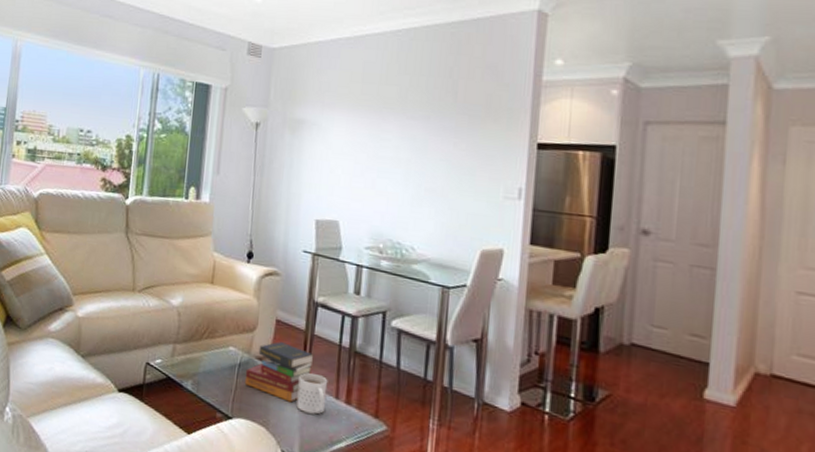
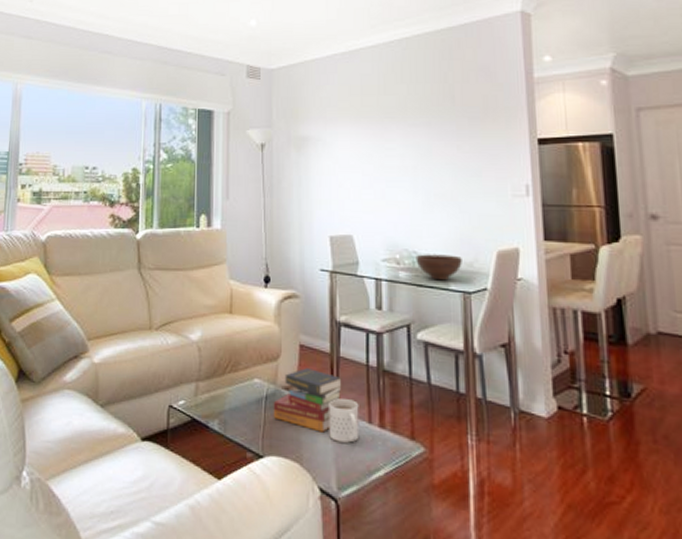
bowl: none [399,245,445,274] -> present [416,254,462,281]

